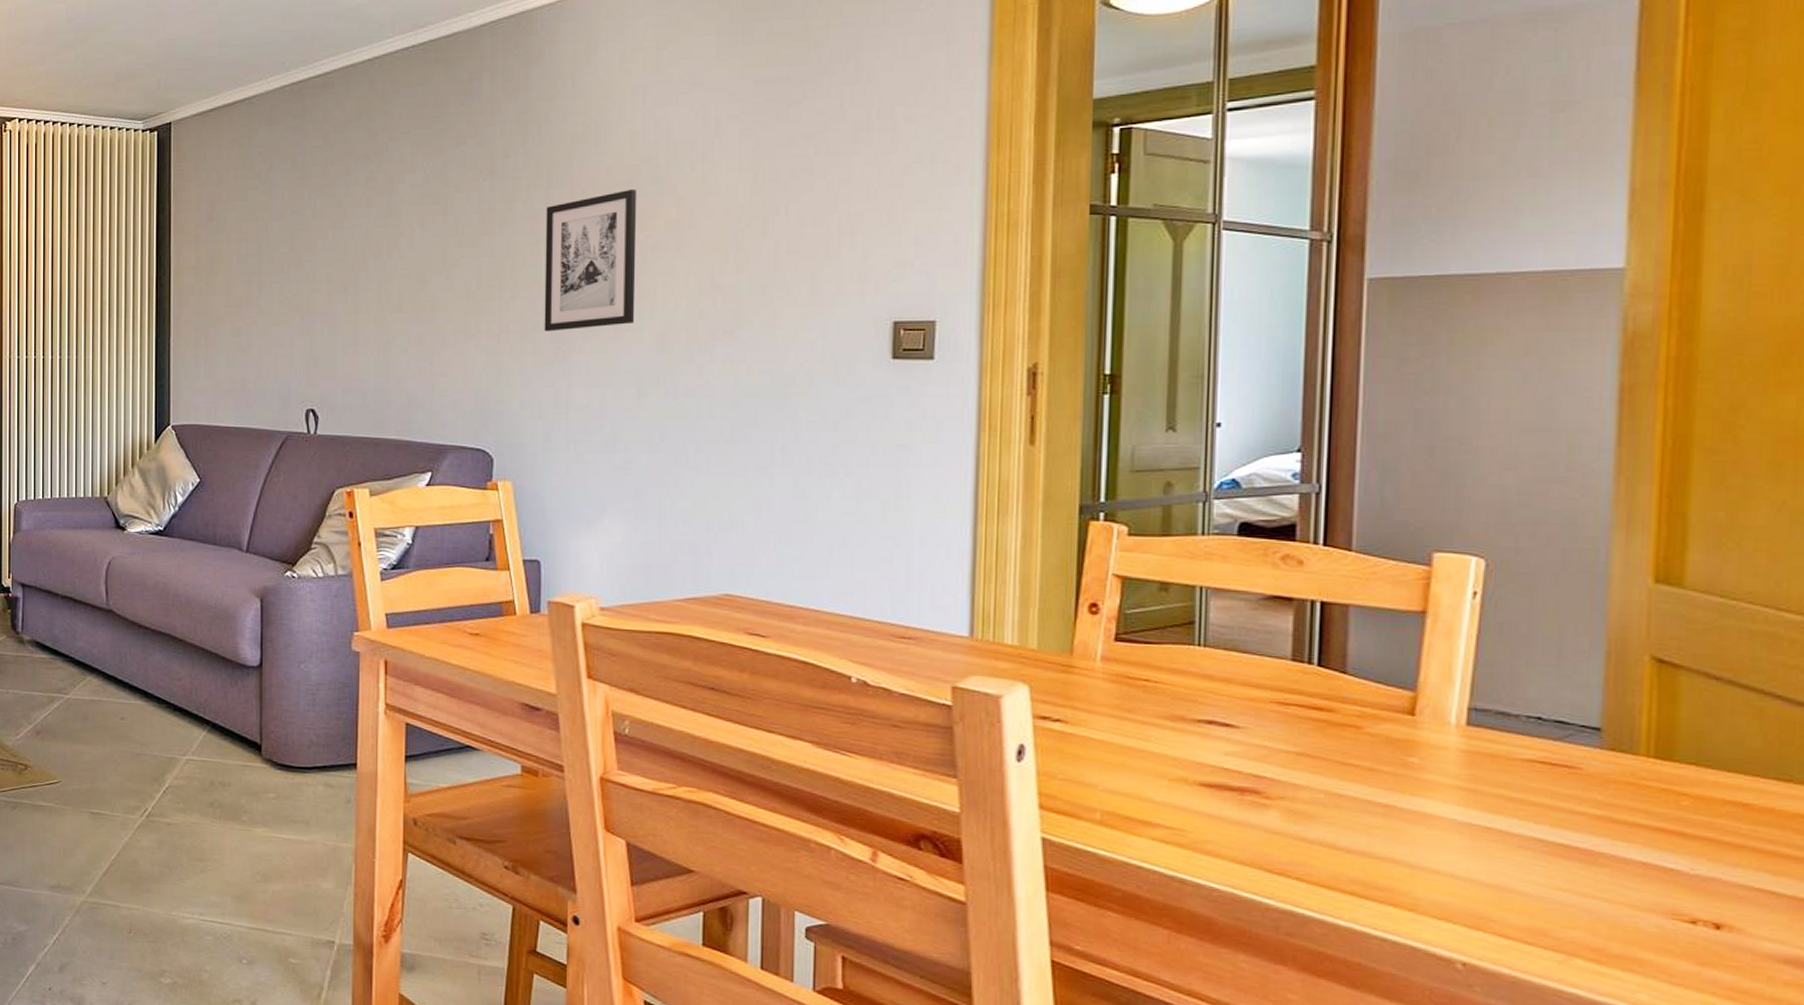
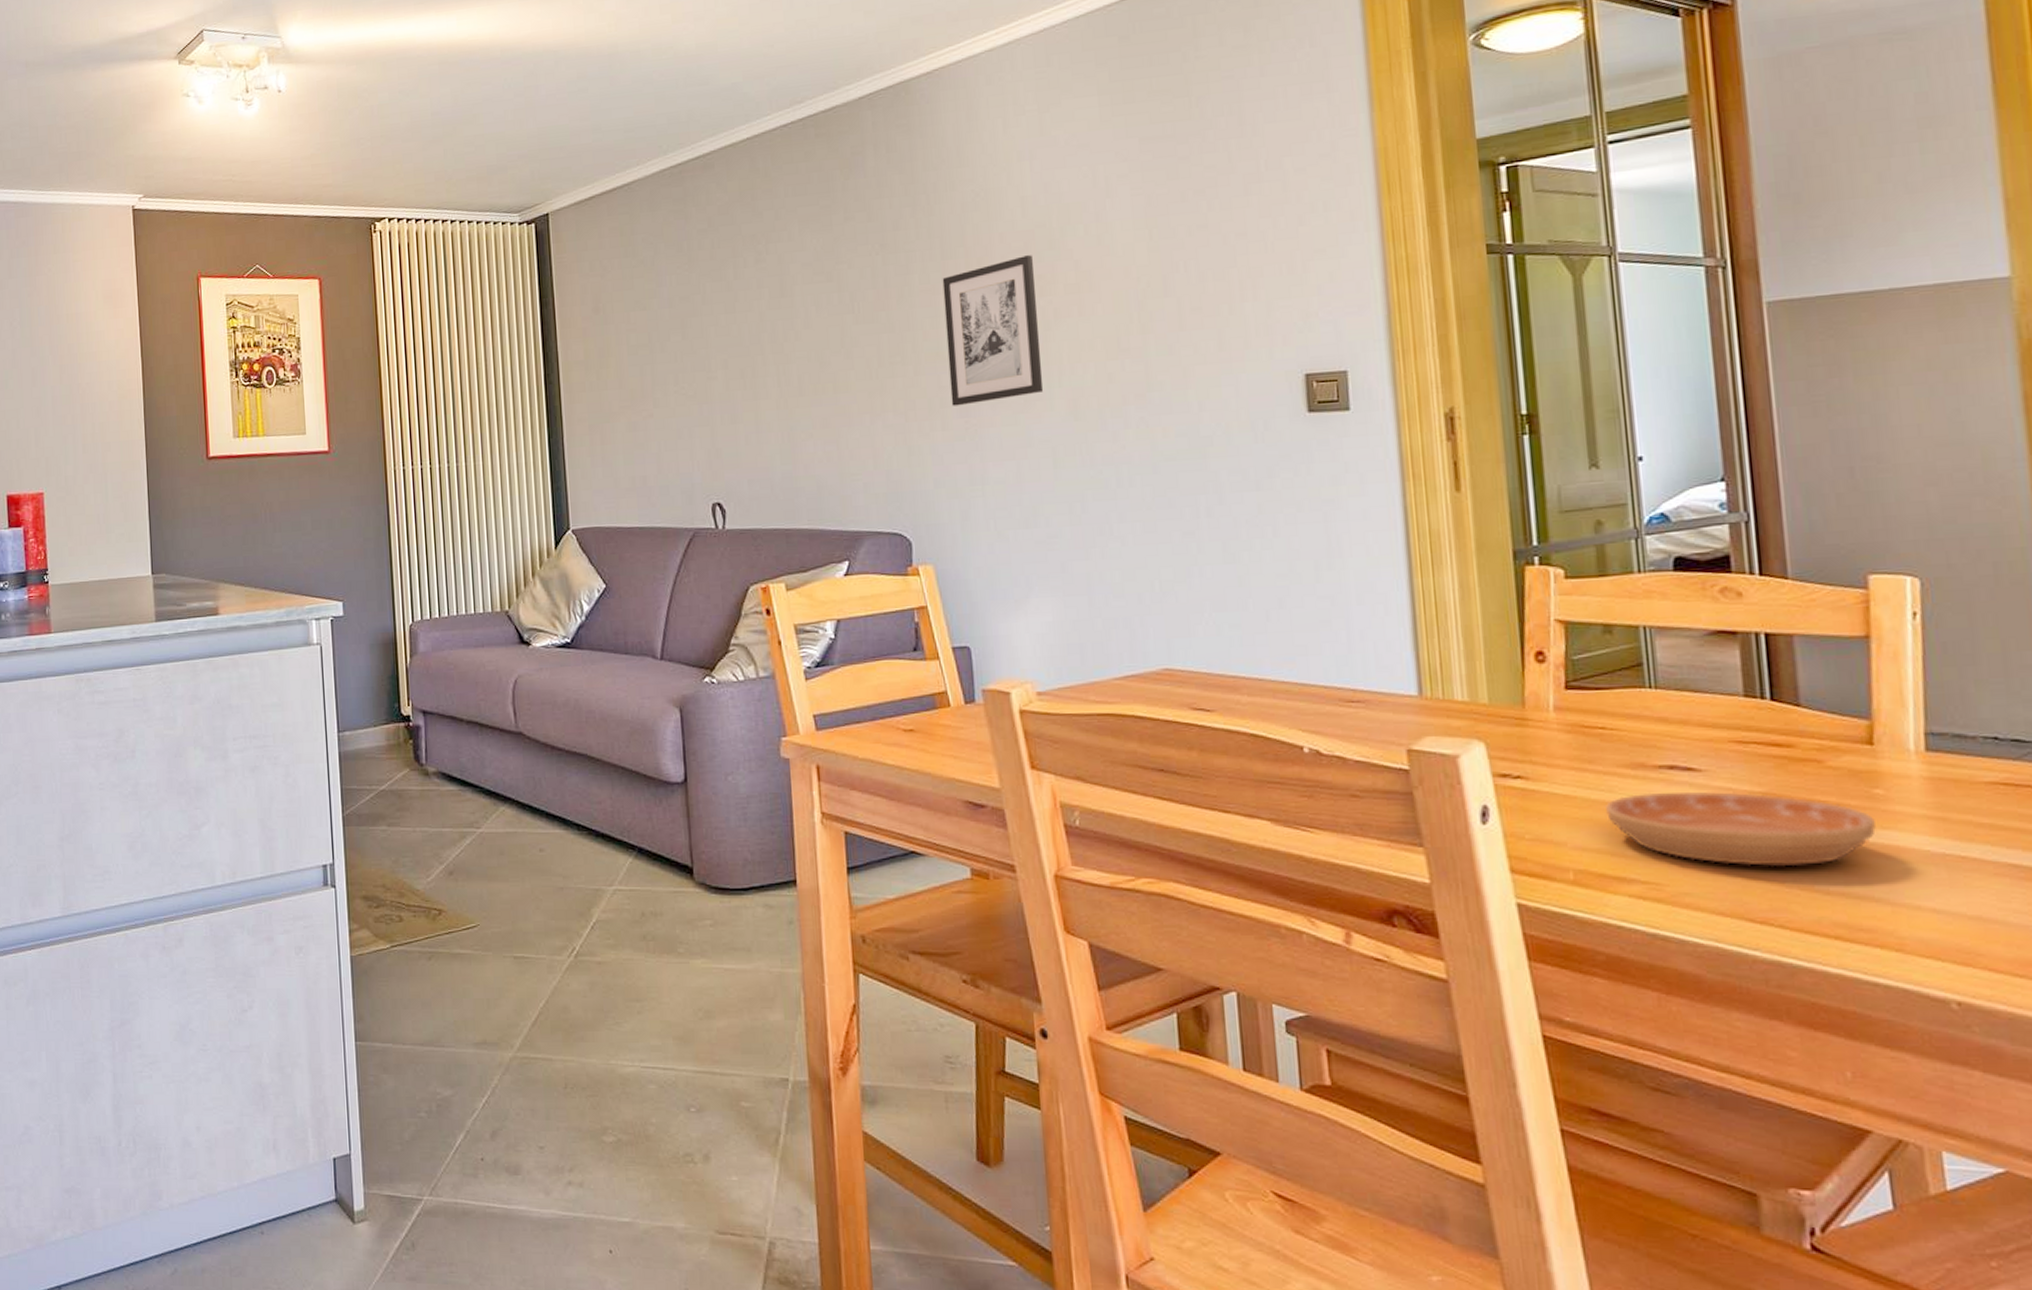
saucer: none [1139,744,1406,824] -> present [1604,792,1876,866]

